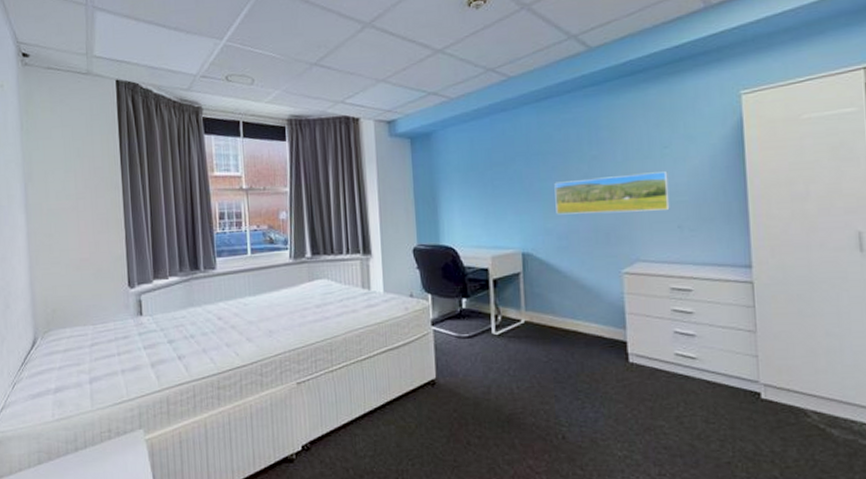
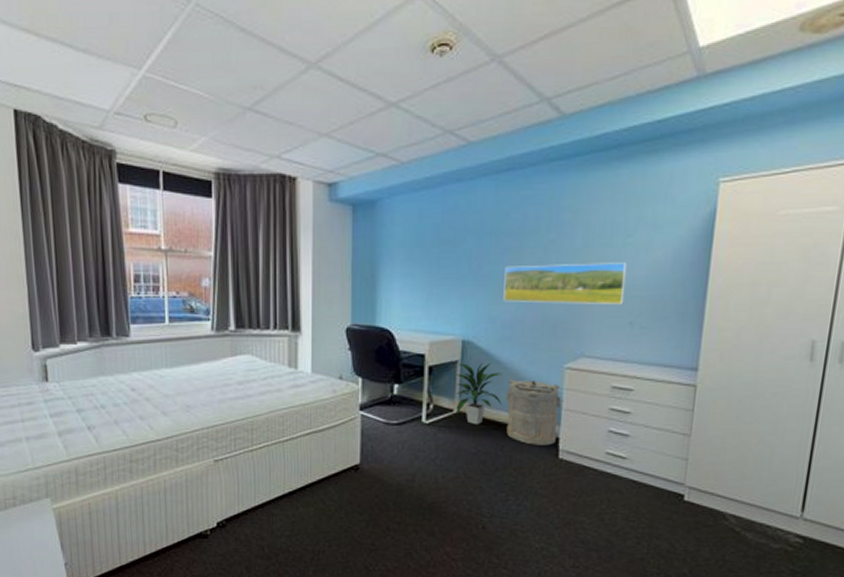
indoor plant: none [517,272,567,334] -> present [454,362,502,425]
laundry hamper: none [569,286,627,351] -> present [505,379,565,446]

